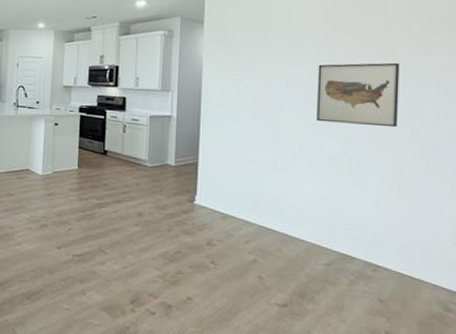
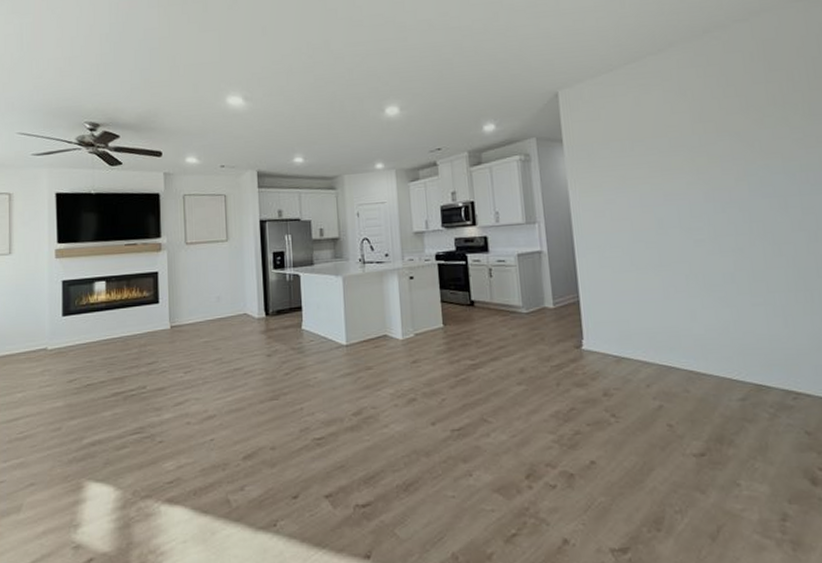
wall art: present [316,62,400,128] -> none [695,160,793,237]

